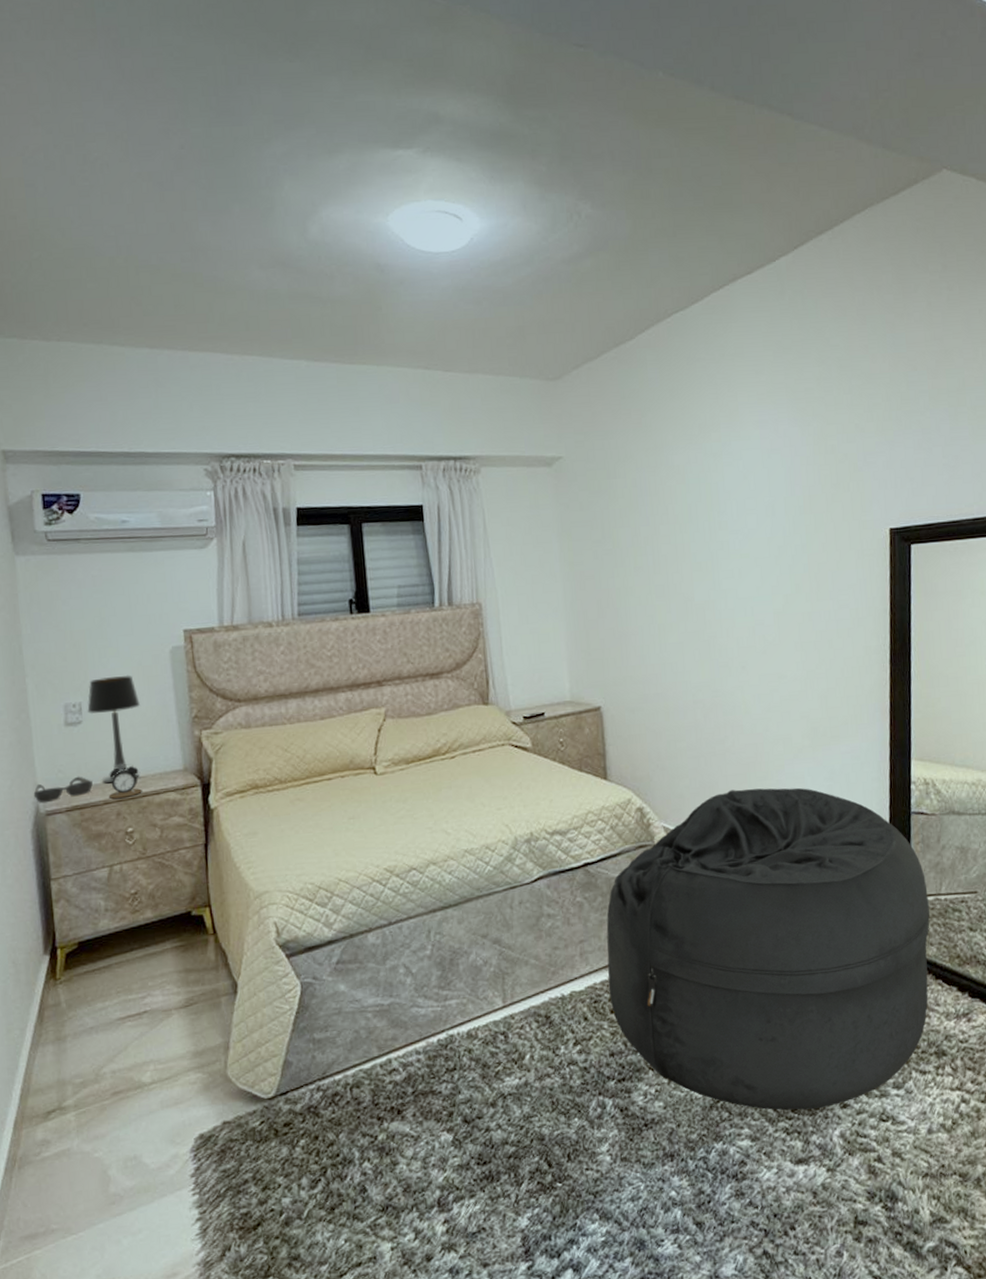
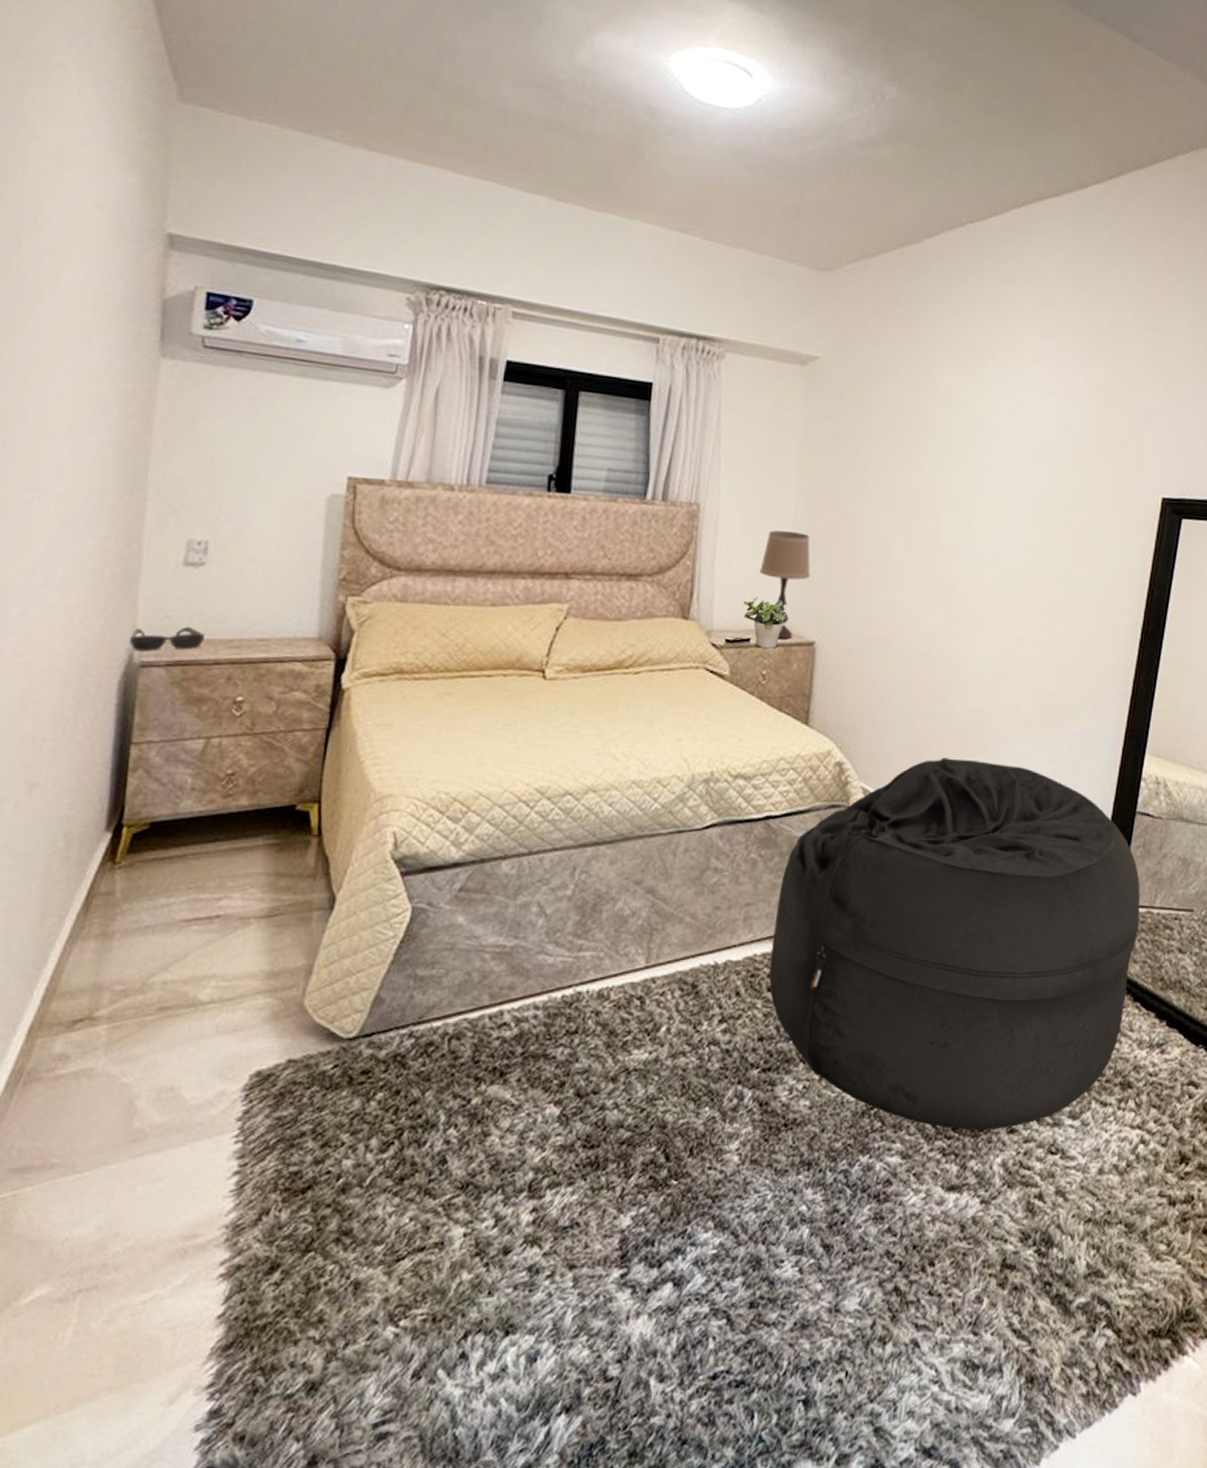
table lamp: present [87,674,140,784] -> none [214,516,280,641]
alarm clock: present [109,764,142,799] -> none [222,620,264,660]
potted plant: none [533,675,573,719] -> present [744,596,787,649]
table lamp: none [542,613,587,709] -> present [759,530,811,640]

